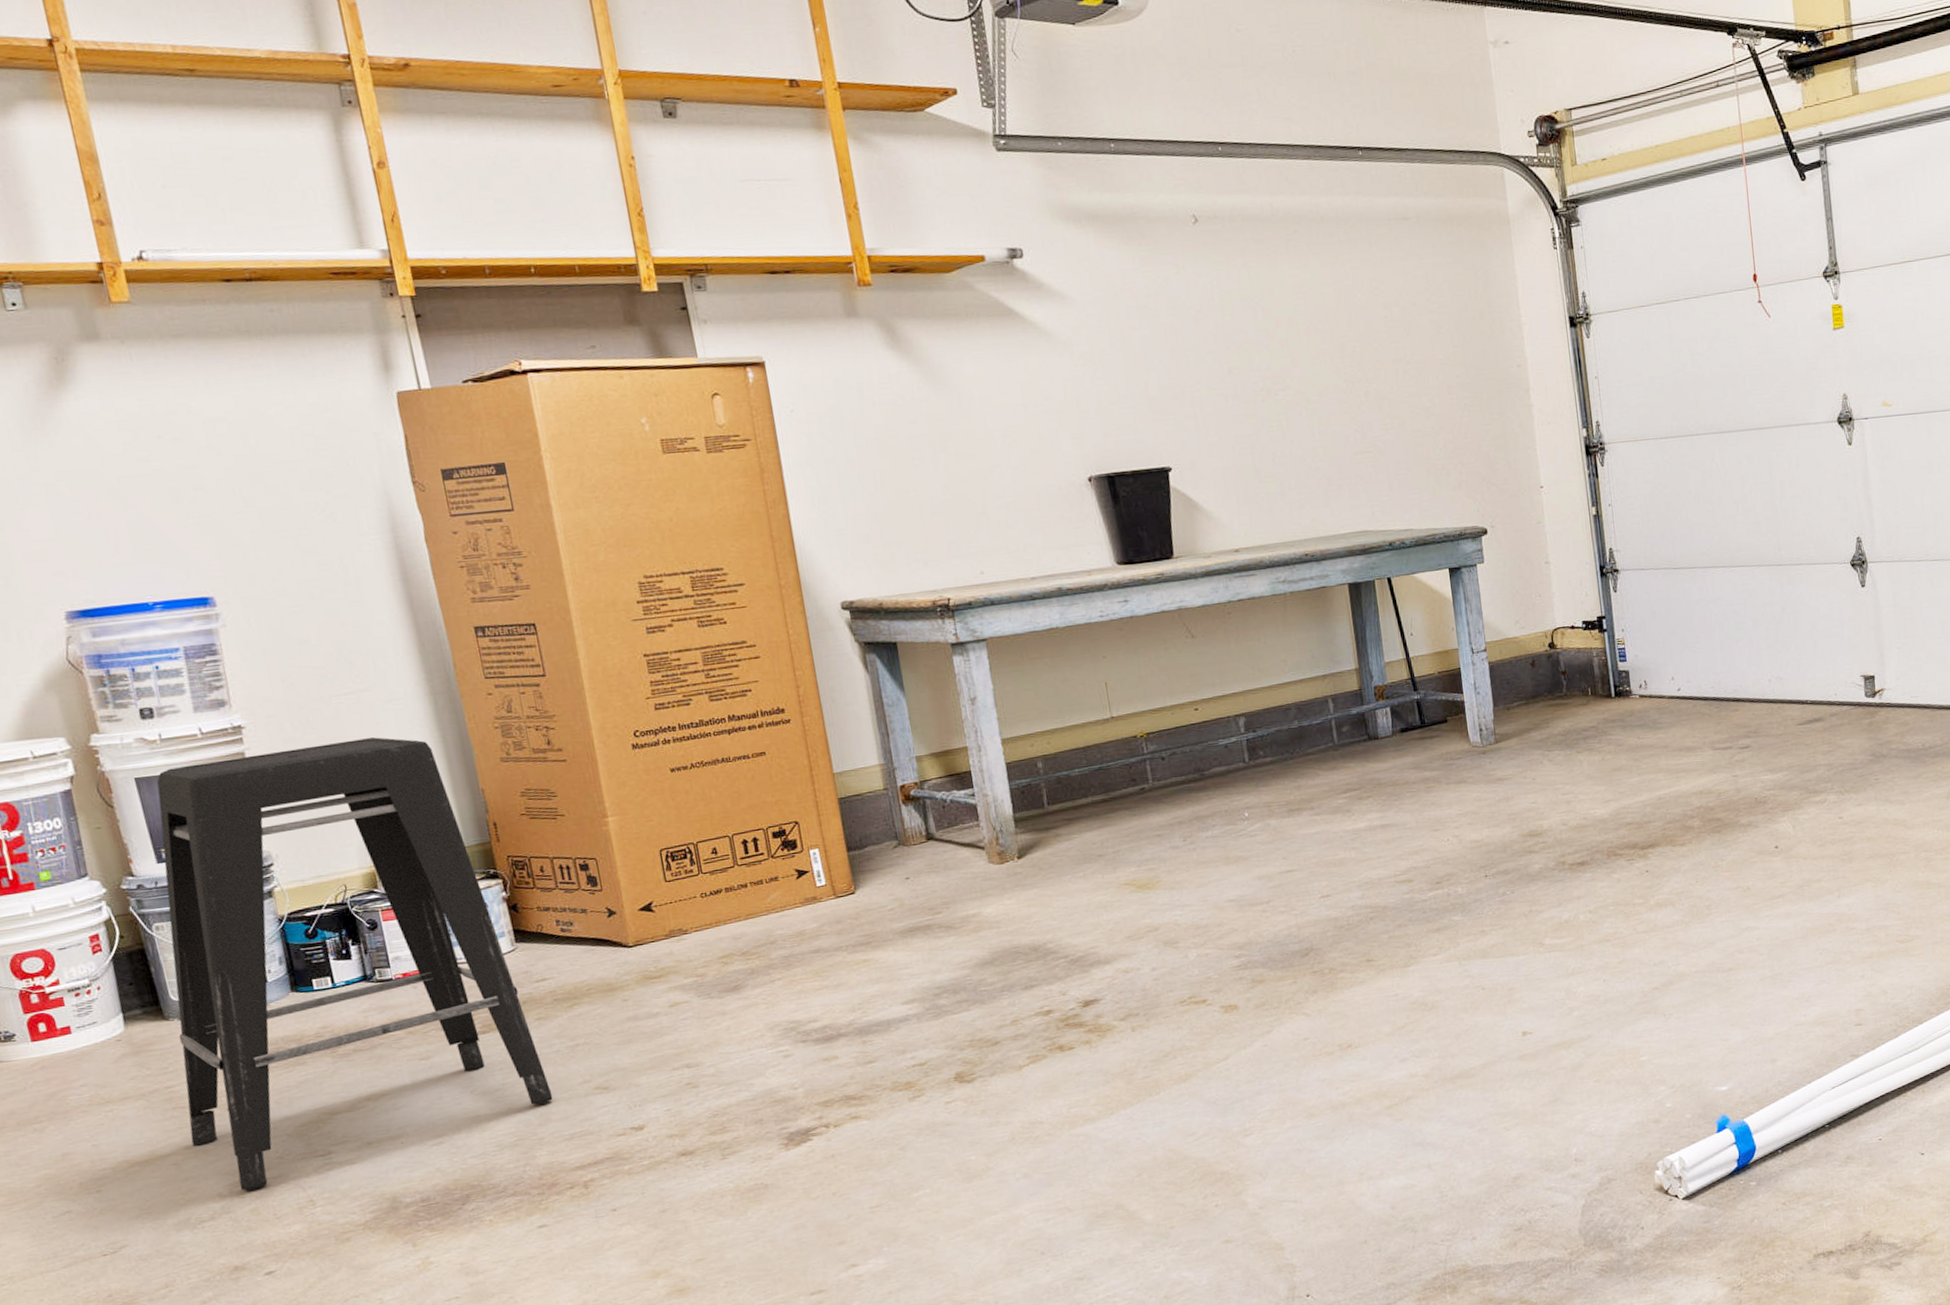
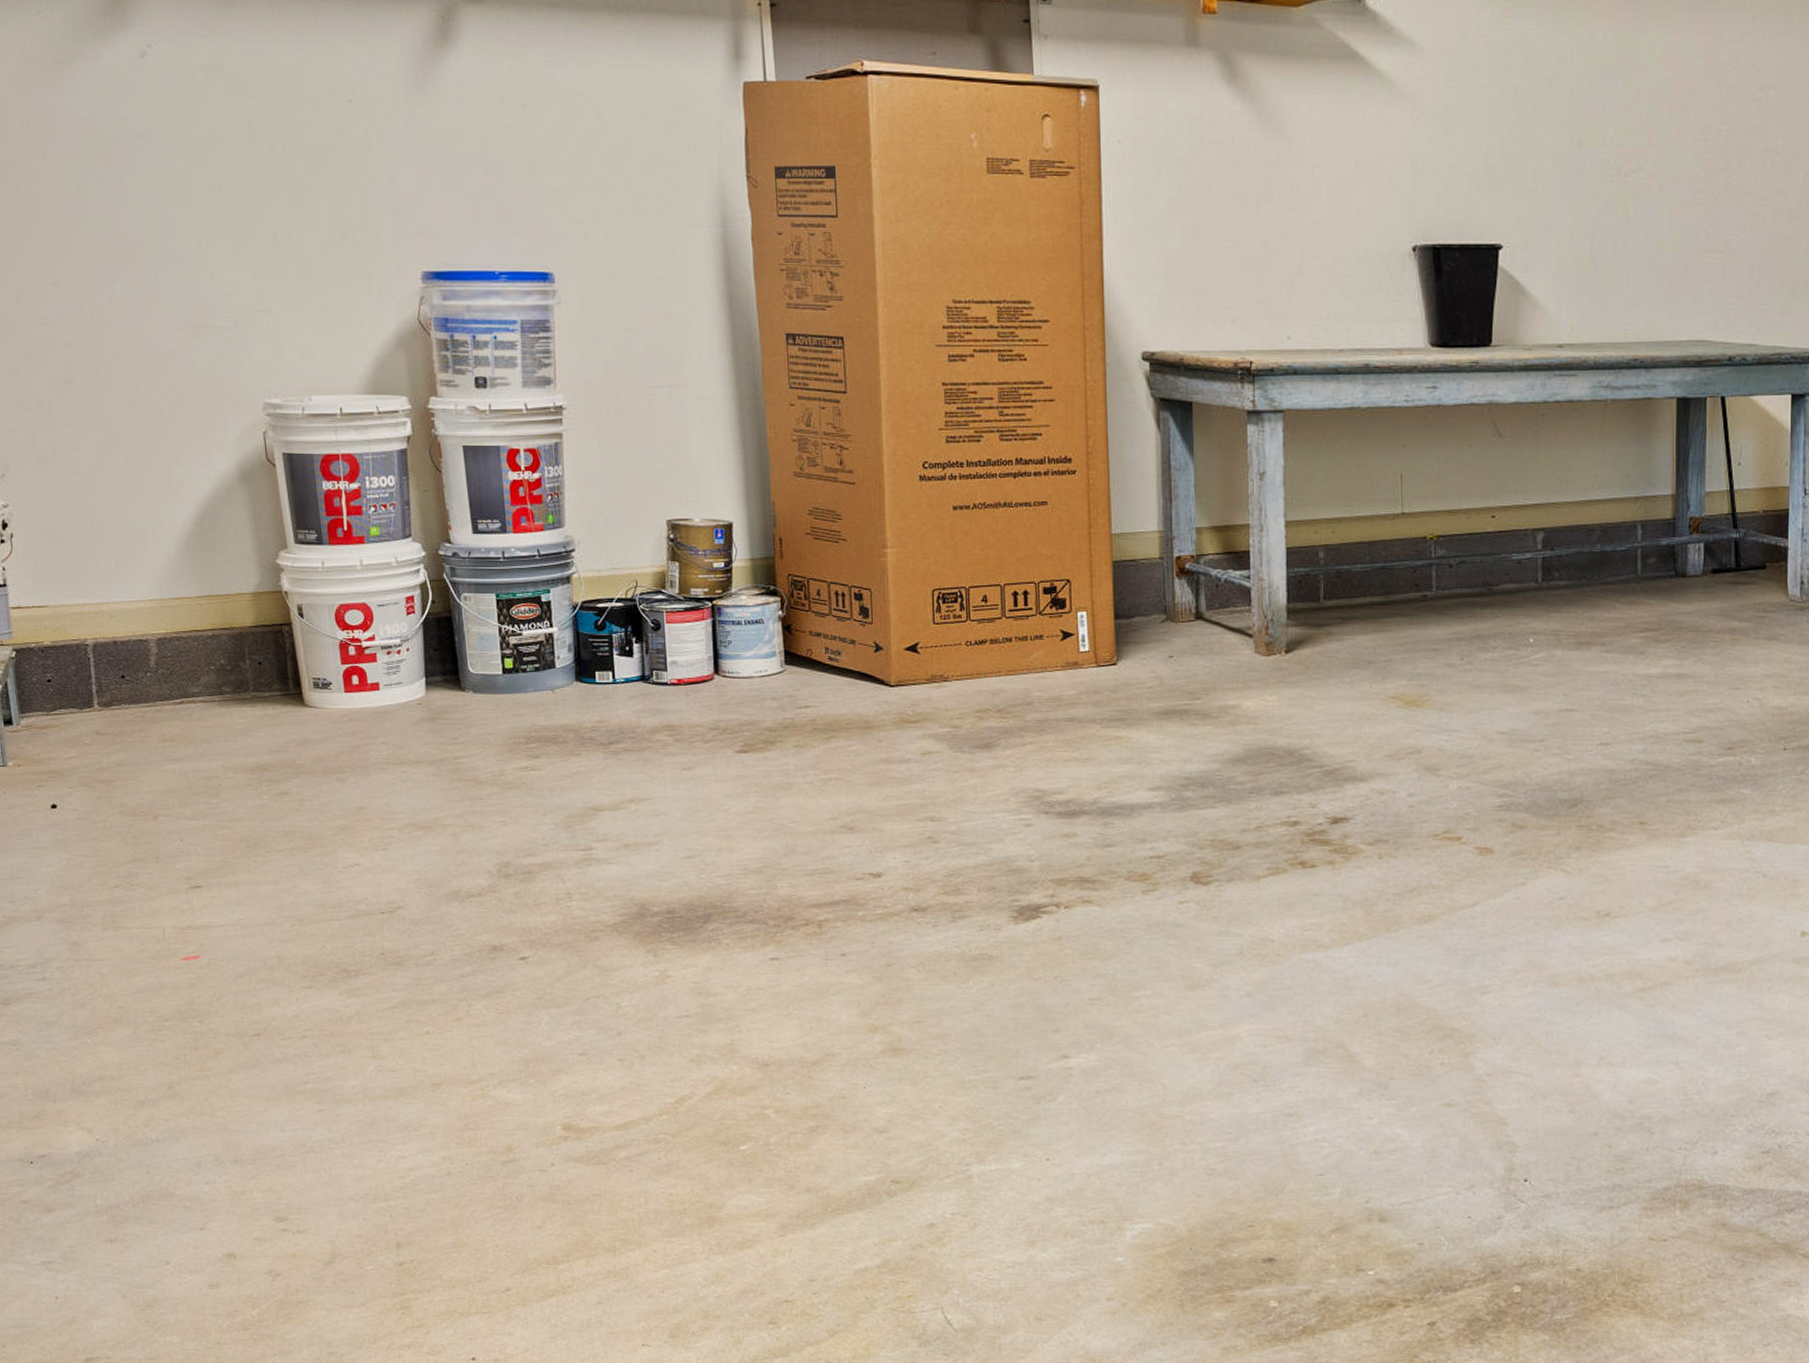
stool: present [156,737,553,1191] -> none [470,434,800,873]

